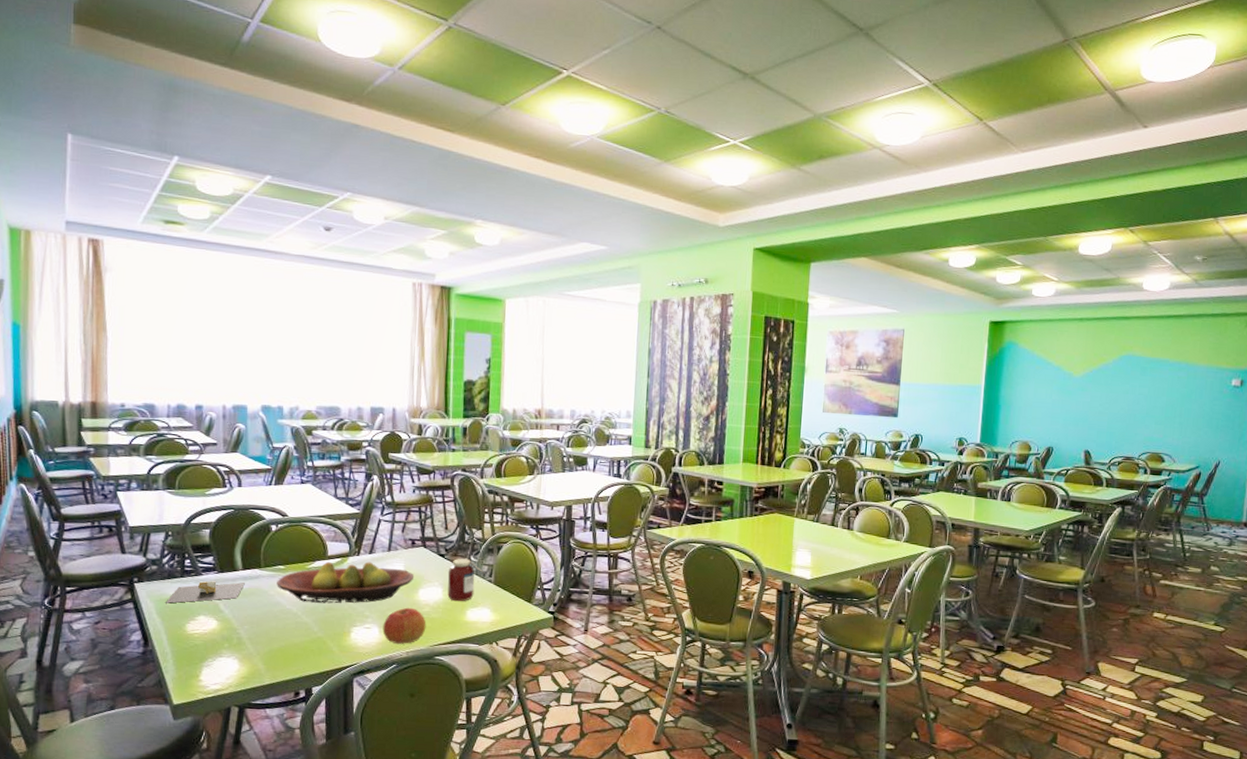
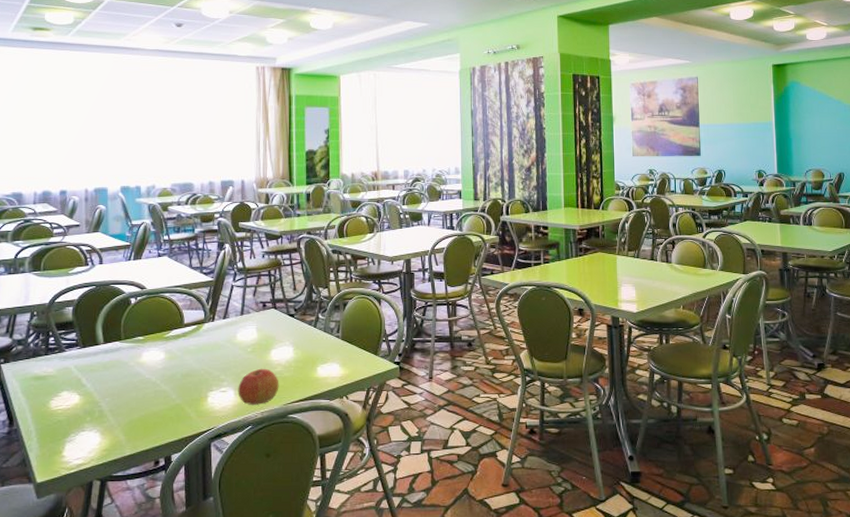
napkin holder: present [166,581,245,604] -> none [30,356,106,382]
fruit bowl: present [277,561,415,604] -> none [136,326,267,371]
jar: present [447,558,485,602] -> none [297,316,333,359]

